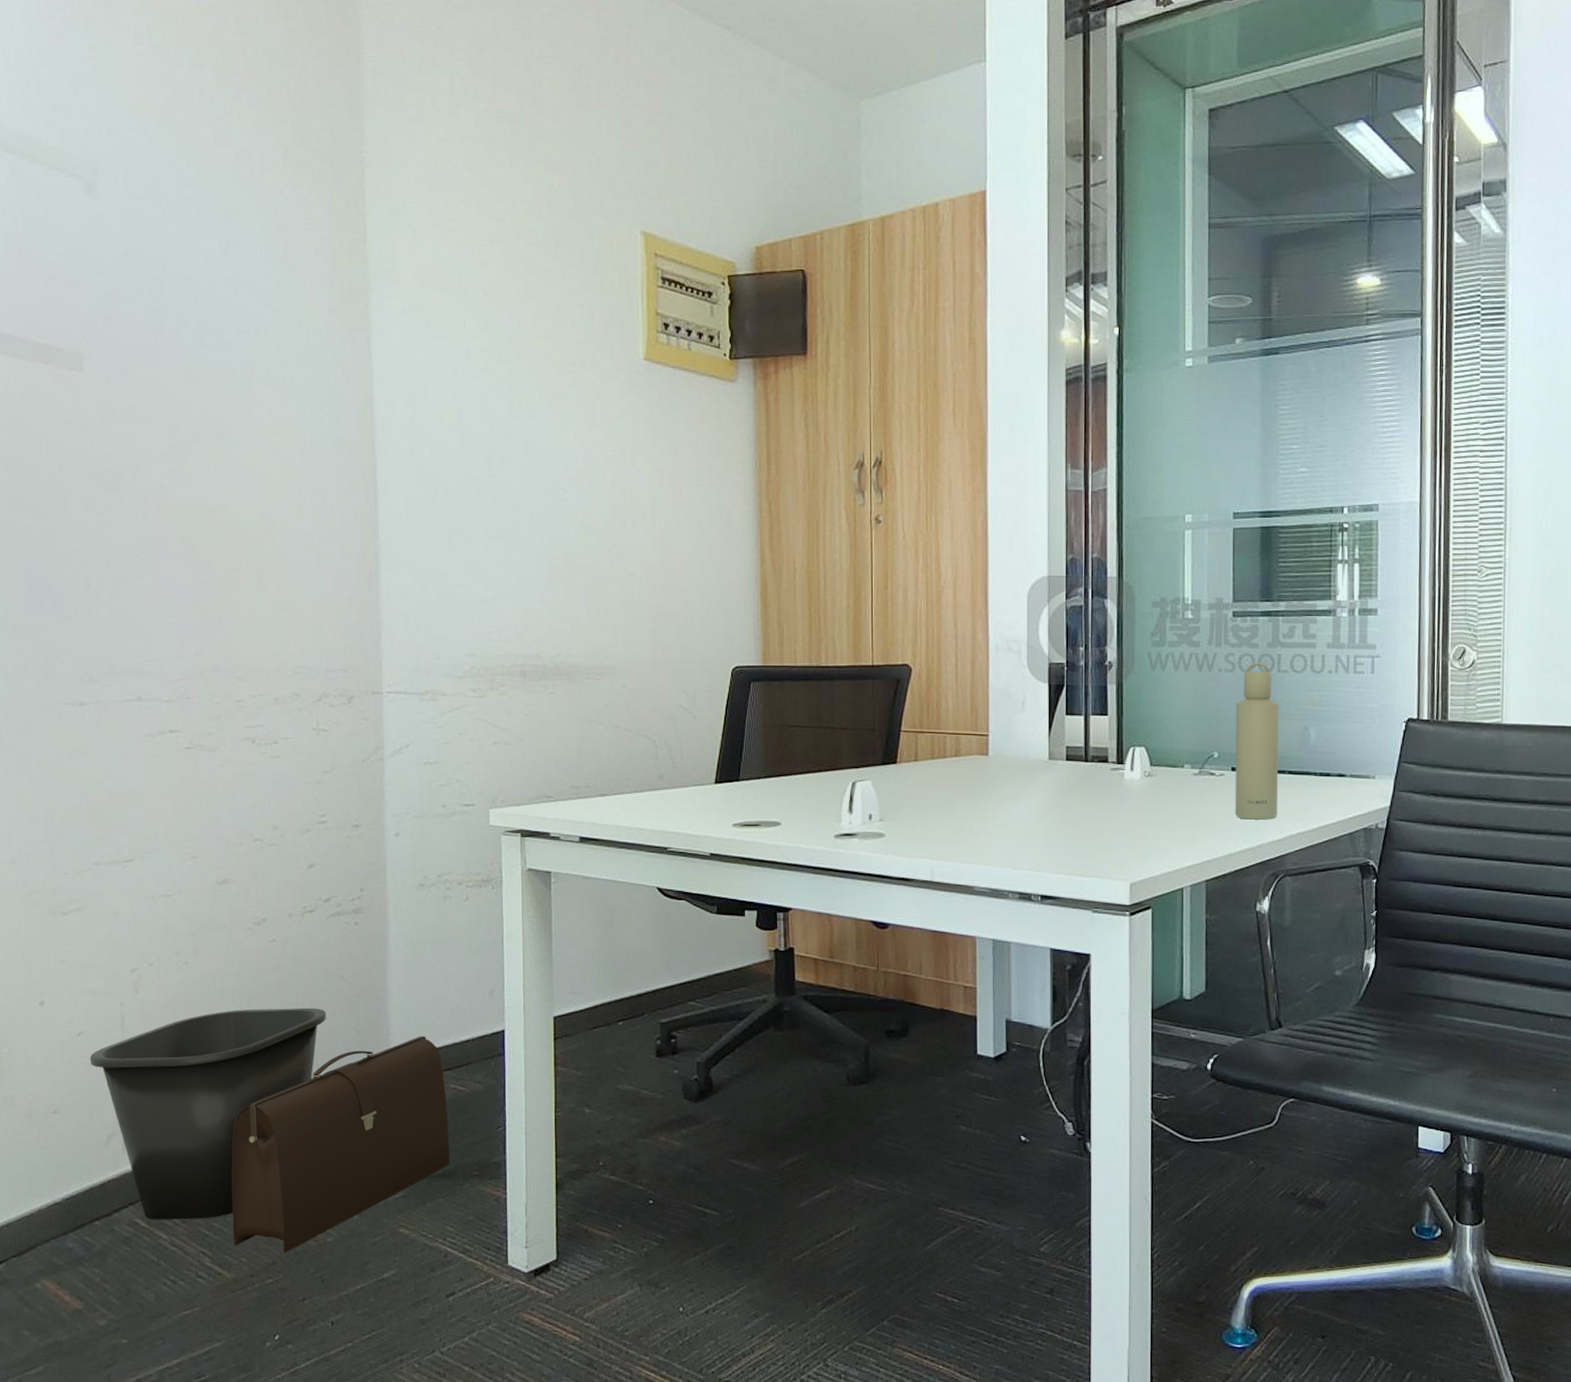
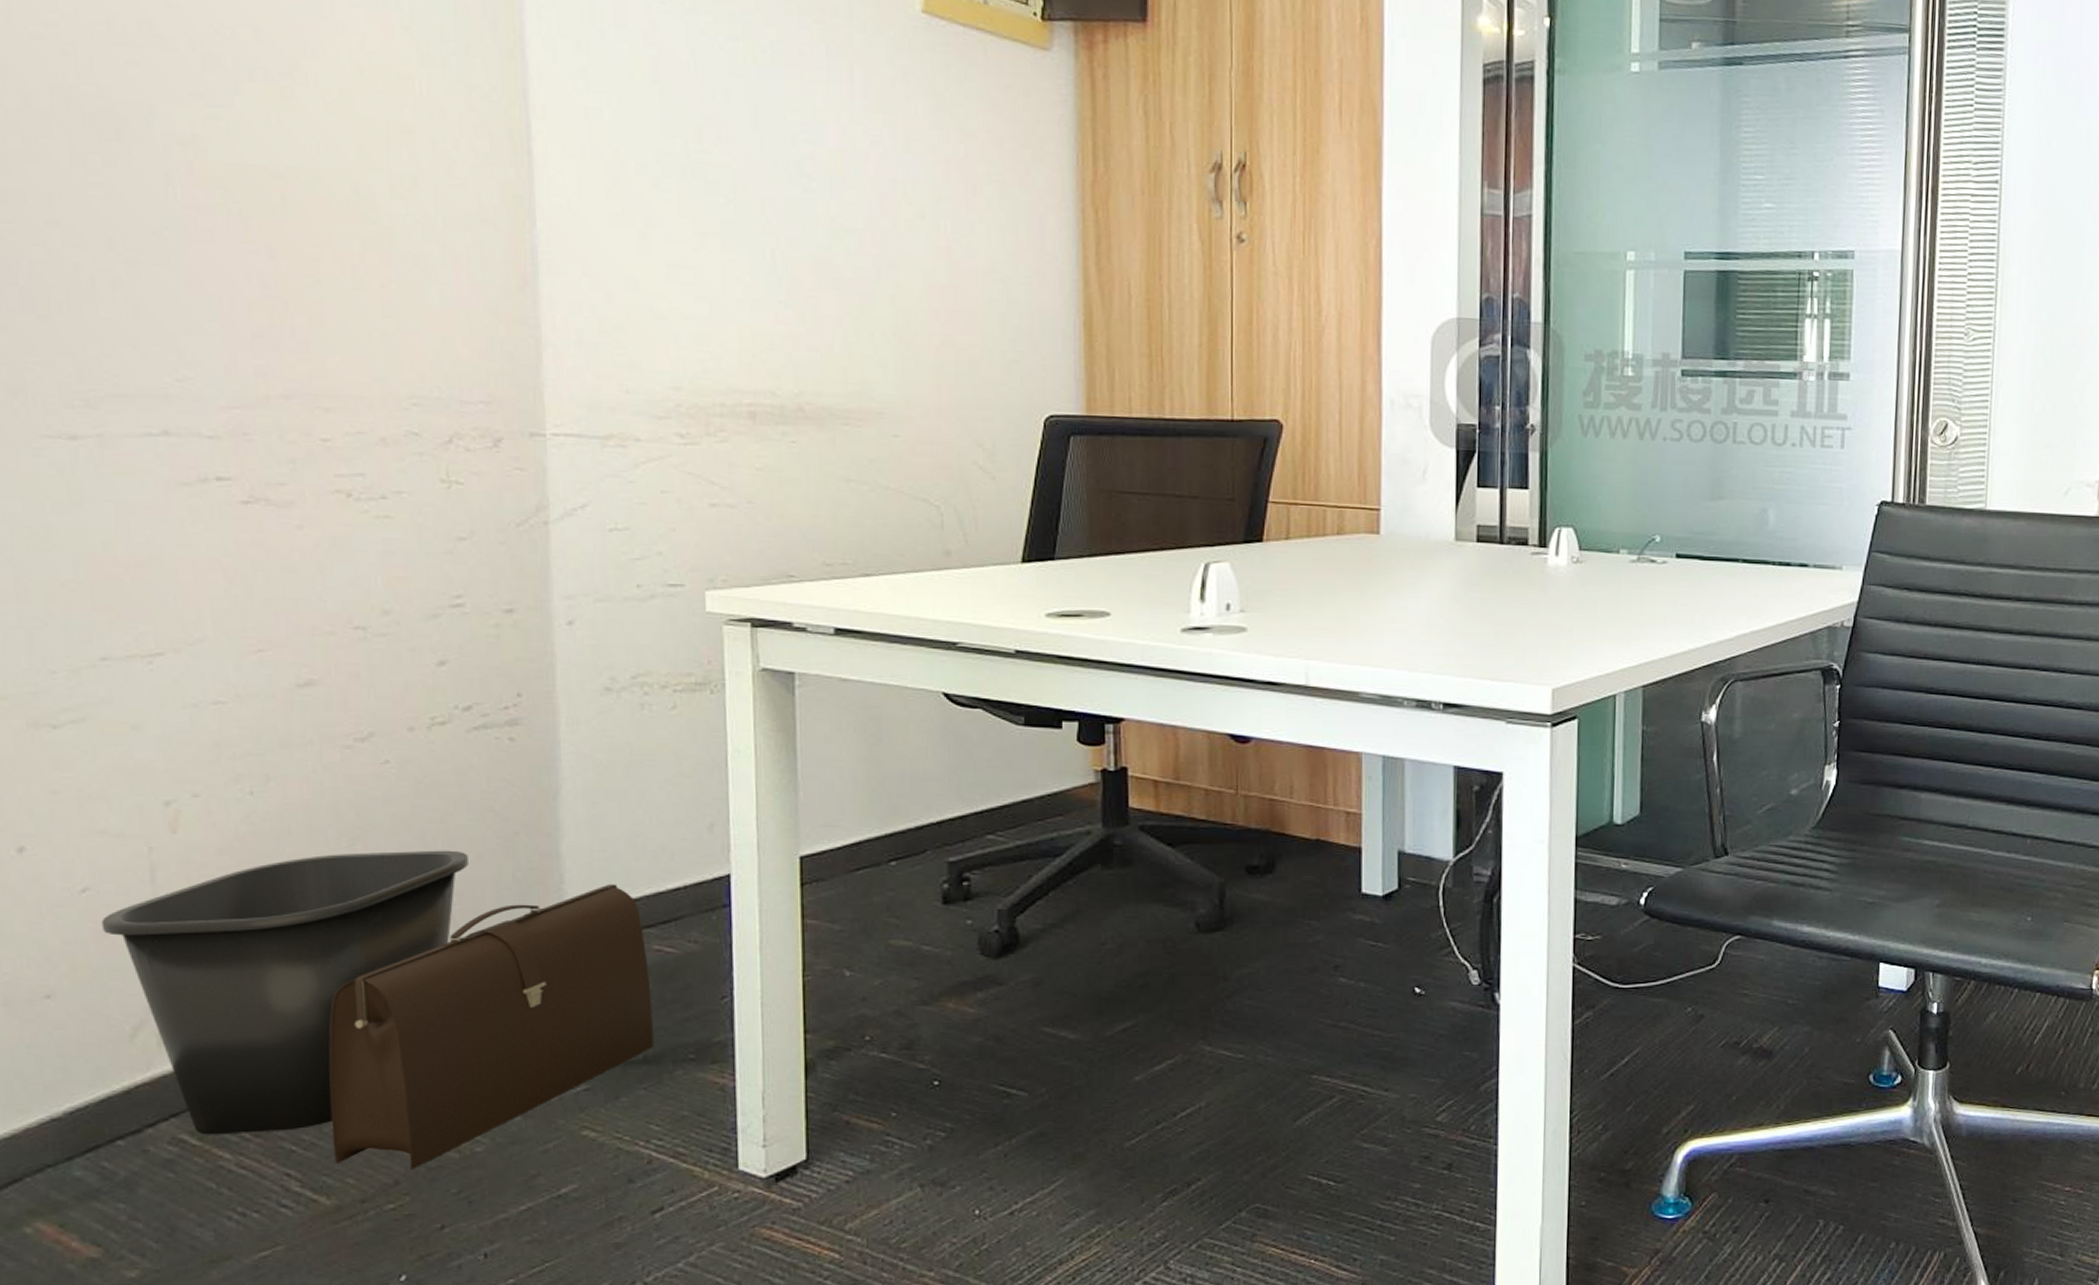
bottle: present [1234,662,1279,820] -> none [1678,430,1734,616]

